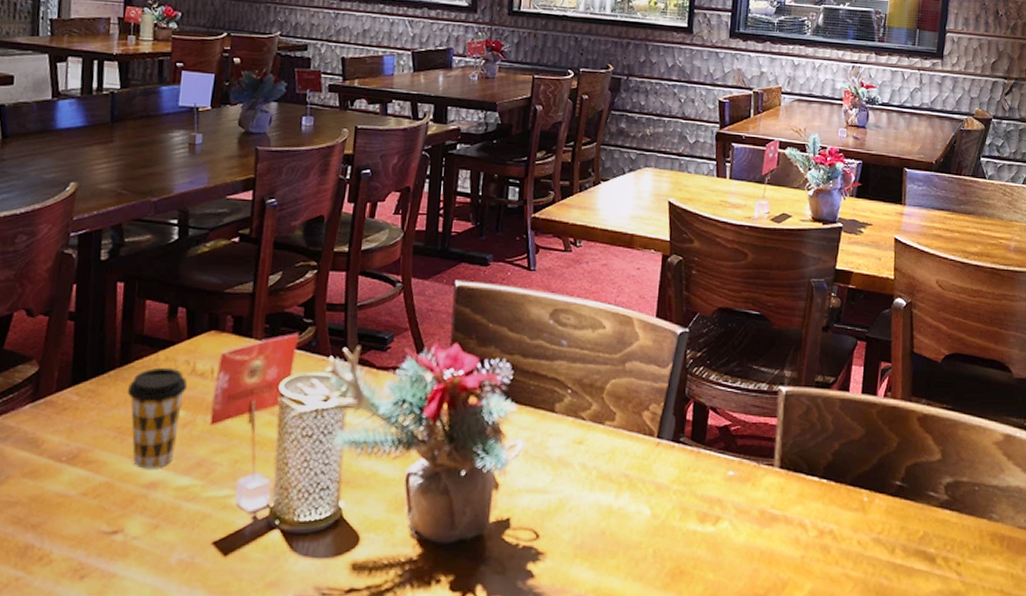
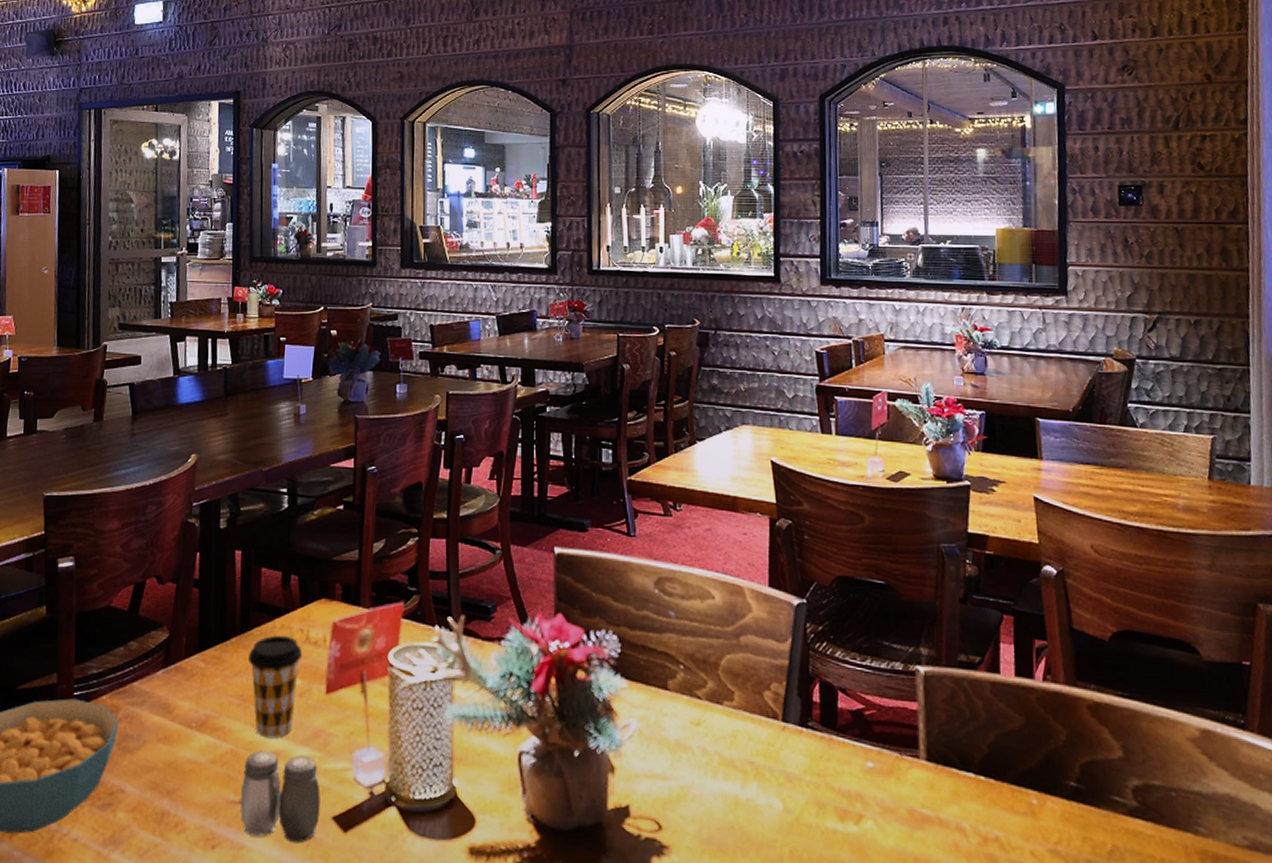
salt and pepper shaker: none [113,481,201,569] -> present [240,750,321,844]

